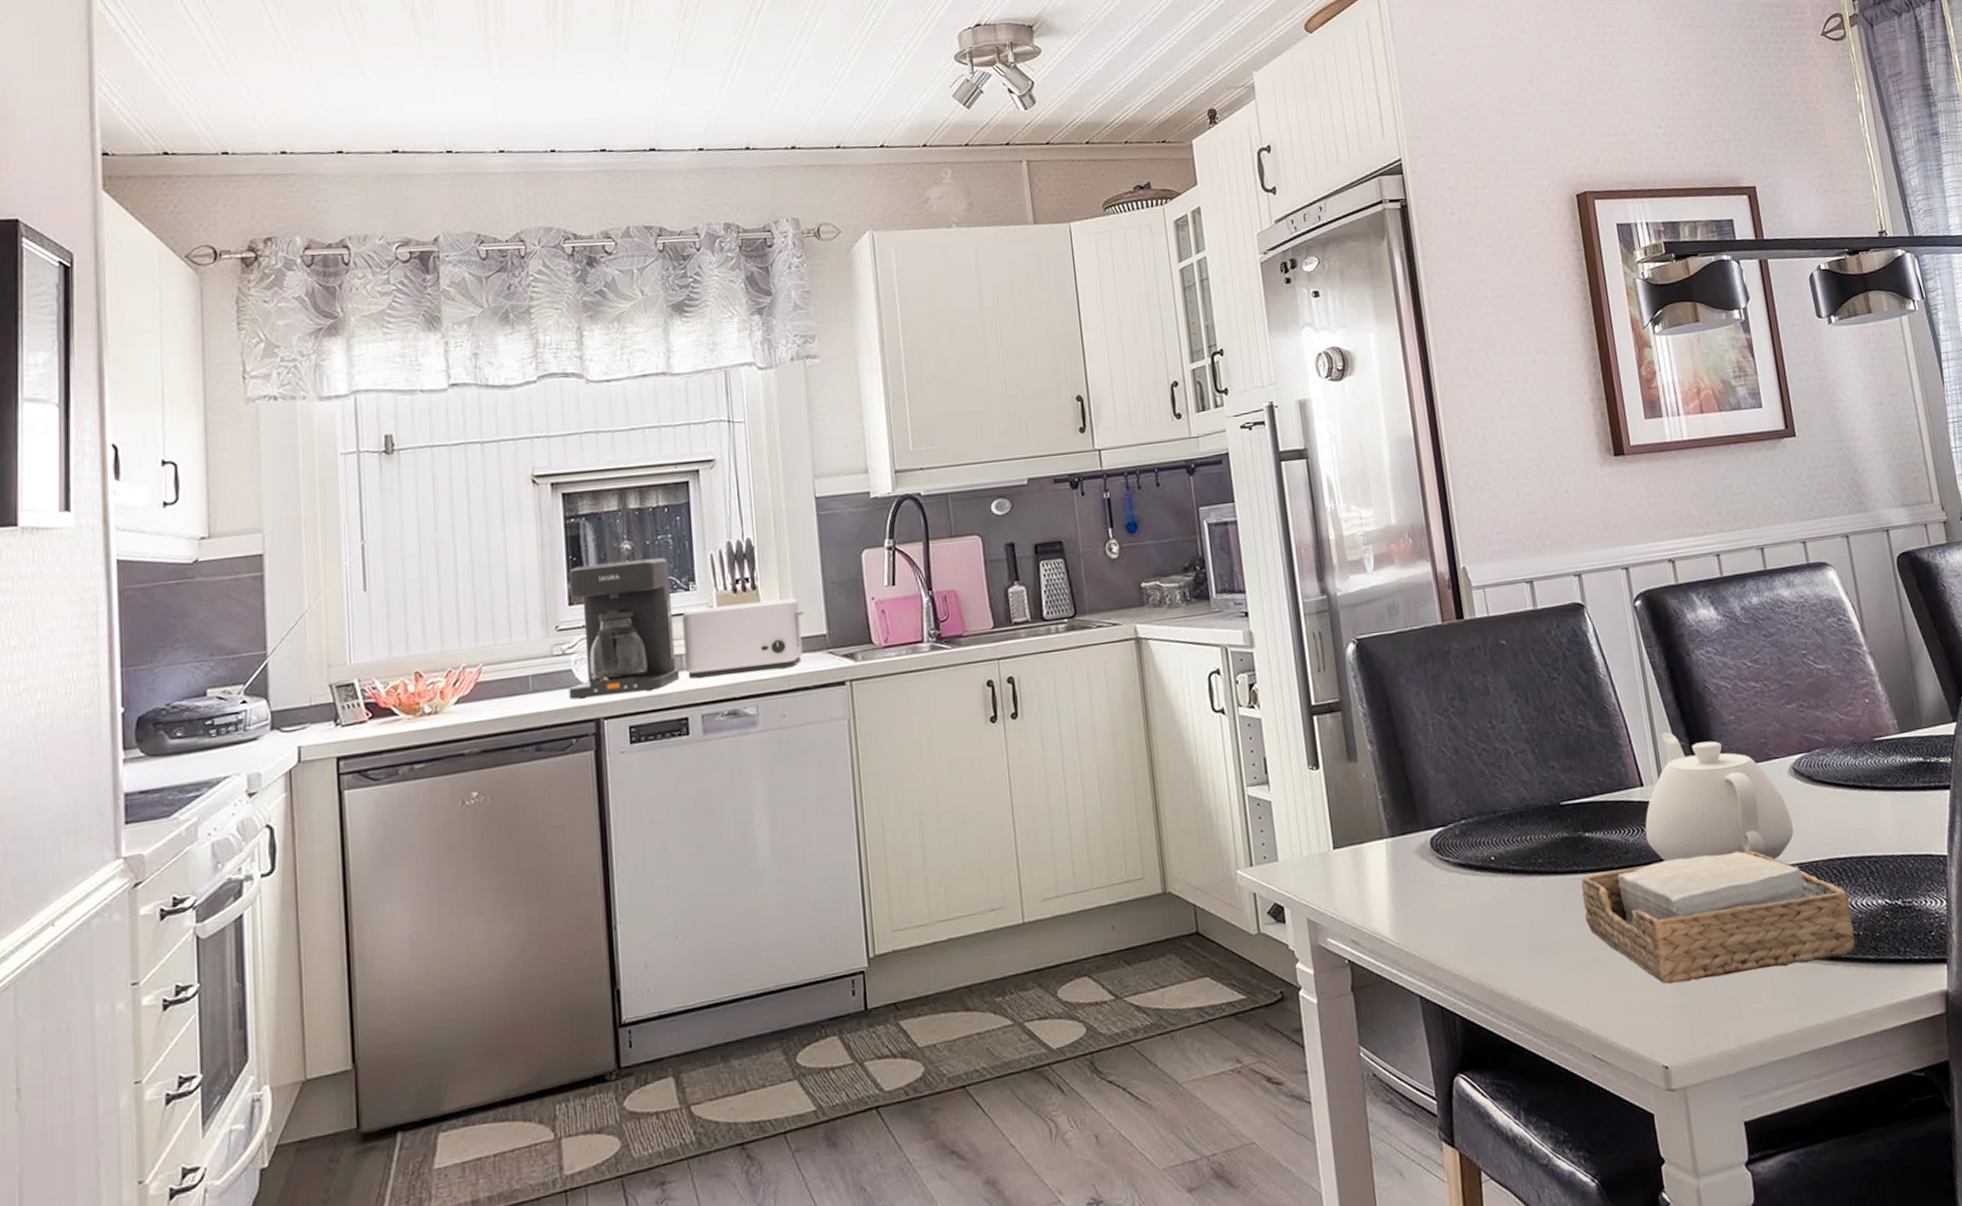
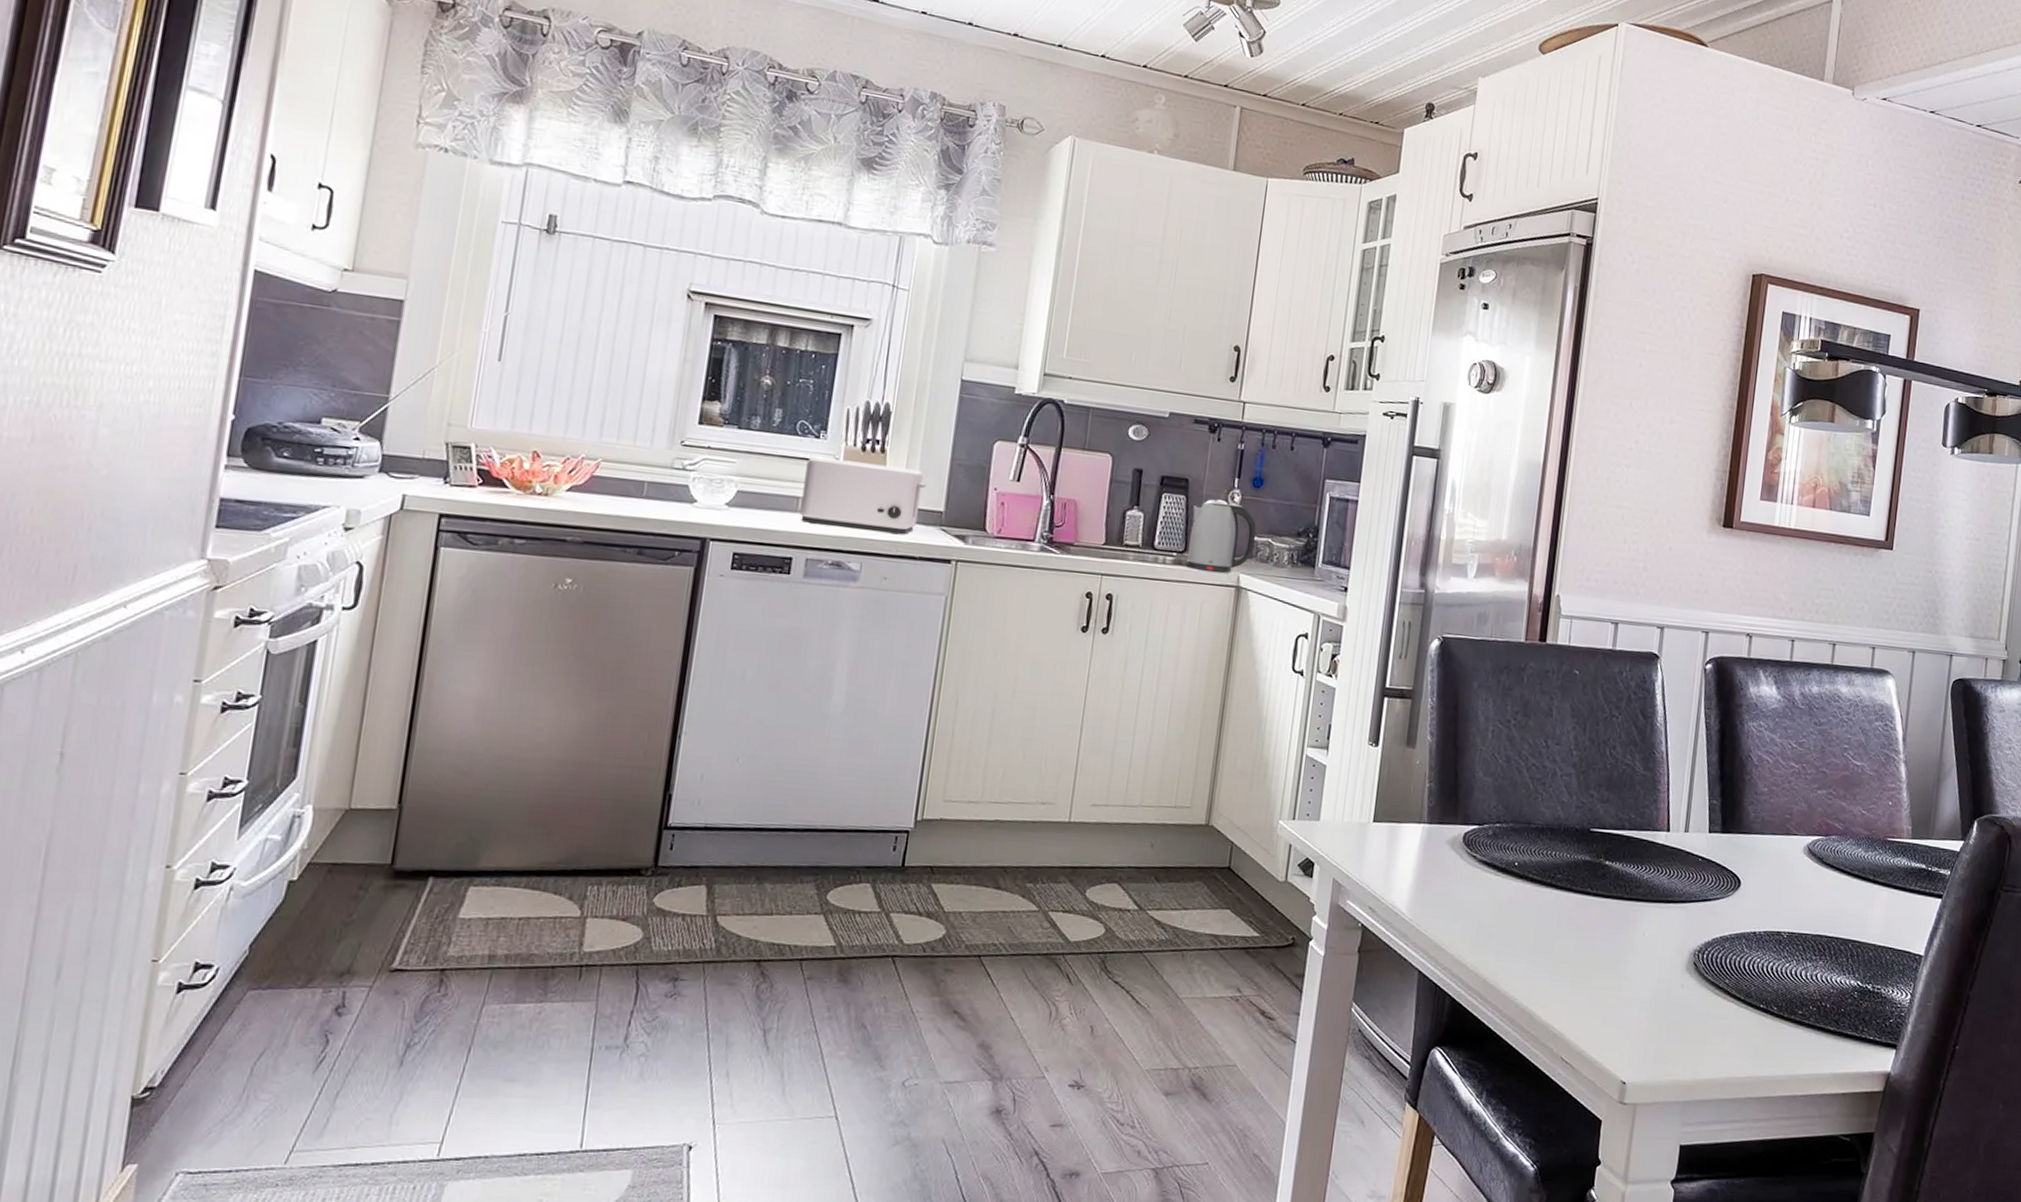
coffee maker: present [568,558,680,700] -> none [680,389,805,525]
kettle: none [1073,554,1144,632] -> present [1185,499,1257,574]
napkin holder: present [1581,850,1856,984] -> none [1586,899,1825,1023]
teapot: present [1645,732,1794,862] -> none [1659,788,1794,924]

